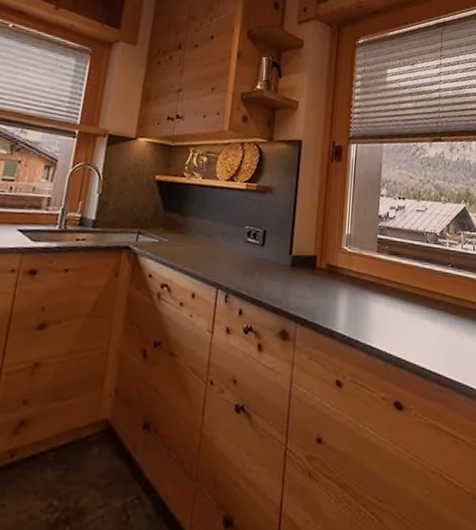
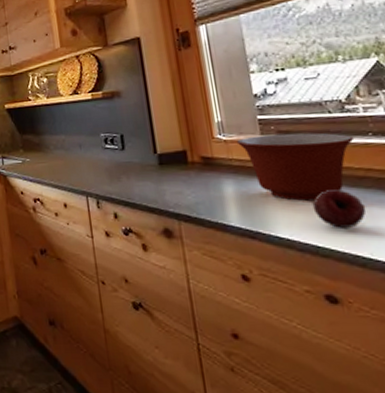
mixing bowl: none [358,252,439,316] -> present [237,133,355,201]
fruit: none [401,307,436,343] -> present [312,188,367,228]

